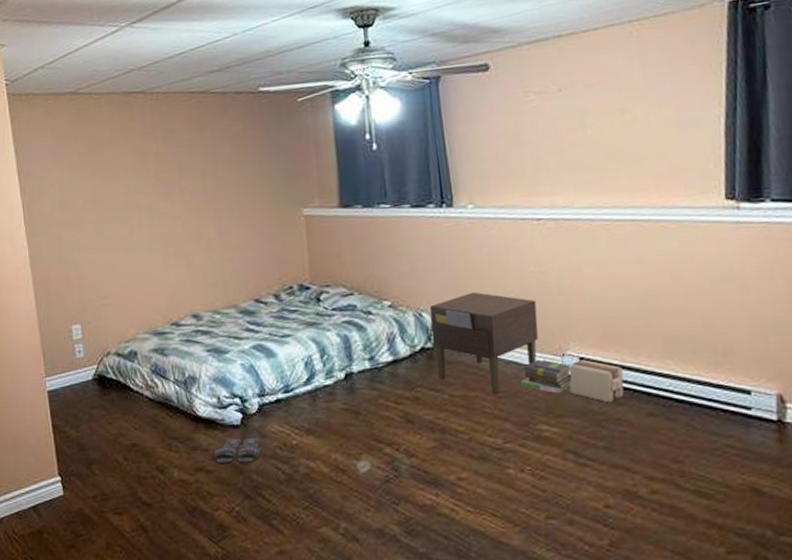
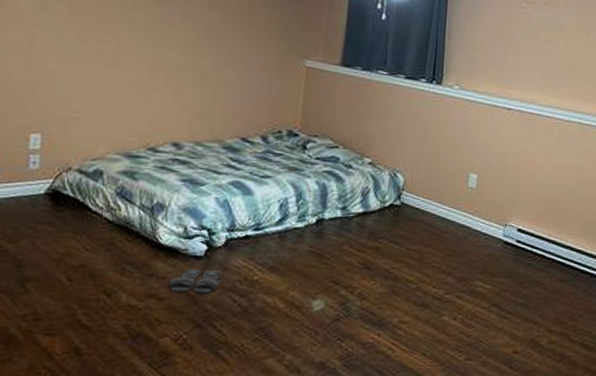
nightstand: present [430,291,538,395] -> none [401,161,493,252]
books: present [521,359,572,394] -> none [468,226,509,257]
box: present [569,359,624,403] -> none [505,230,548,269]

